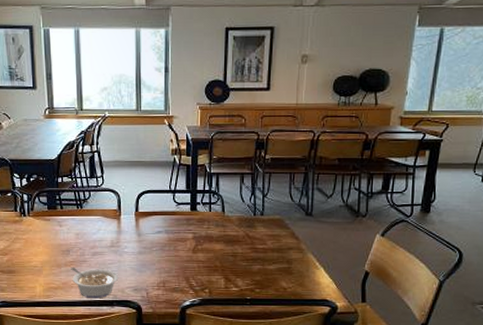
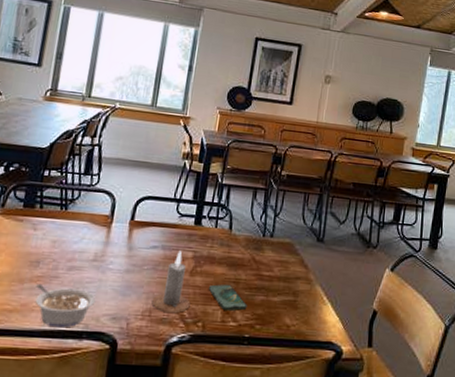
candle: none [164,233,196,283] -> present [151,251,191,313]
smartphone: none [210,258,246,280] -> present [208,284,248,312]

